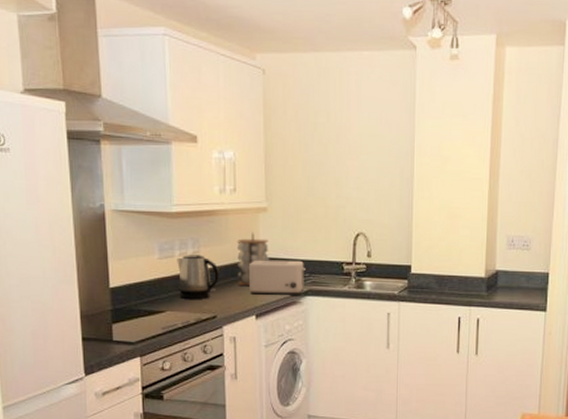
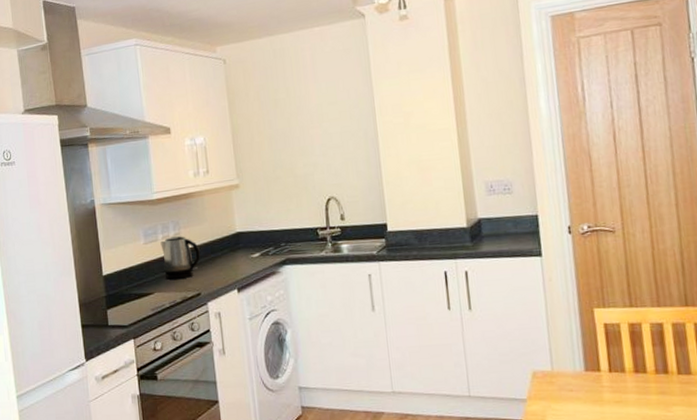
spice rack: present [237,232,269,287] -> none [214,209,245,262]
toaster: present [249,259,307,296] -> none [227,231,282,269]

